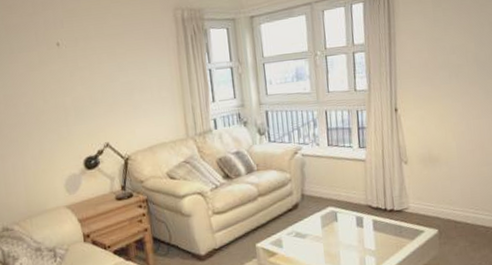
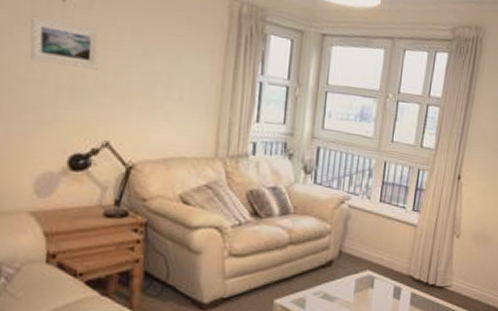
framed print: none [40,60,90,95] -> present [30,16,100,69]

